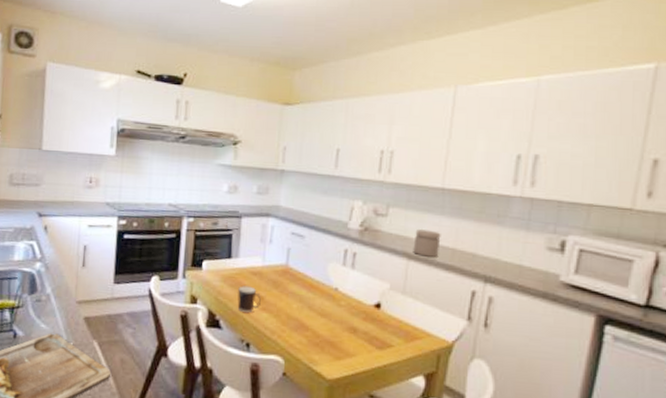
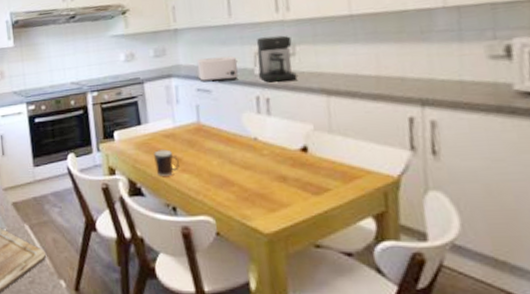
toaster: none [295,203,335,230] -> present [196,56,238,83]
coffee maker: none [350,194,387,240] -> present [256,35,298,83]
jar: present [413,229,441,257] -> none [329,61,362,90]

